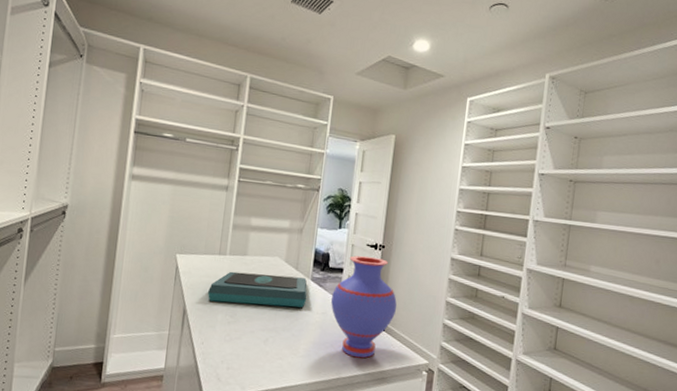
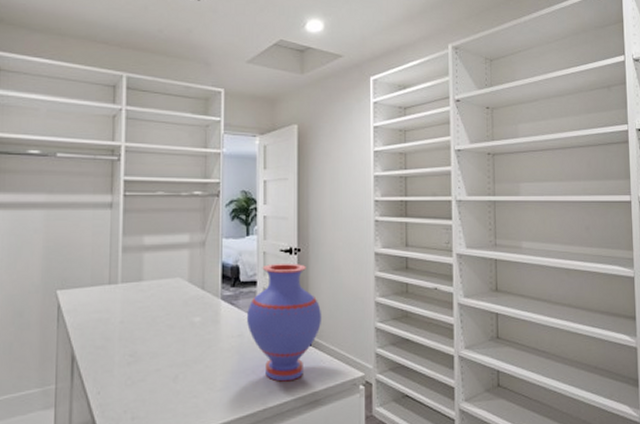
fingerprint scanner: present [207,271,307,308] -> none [98,298,219,341]

